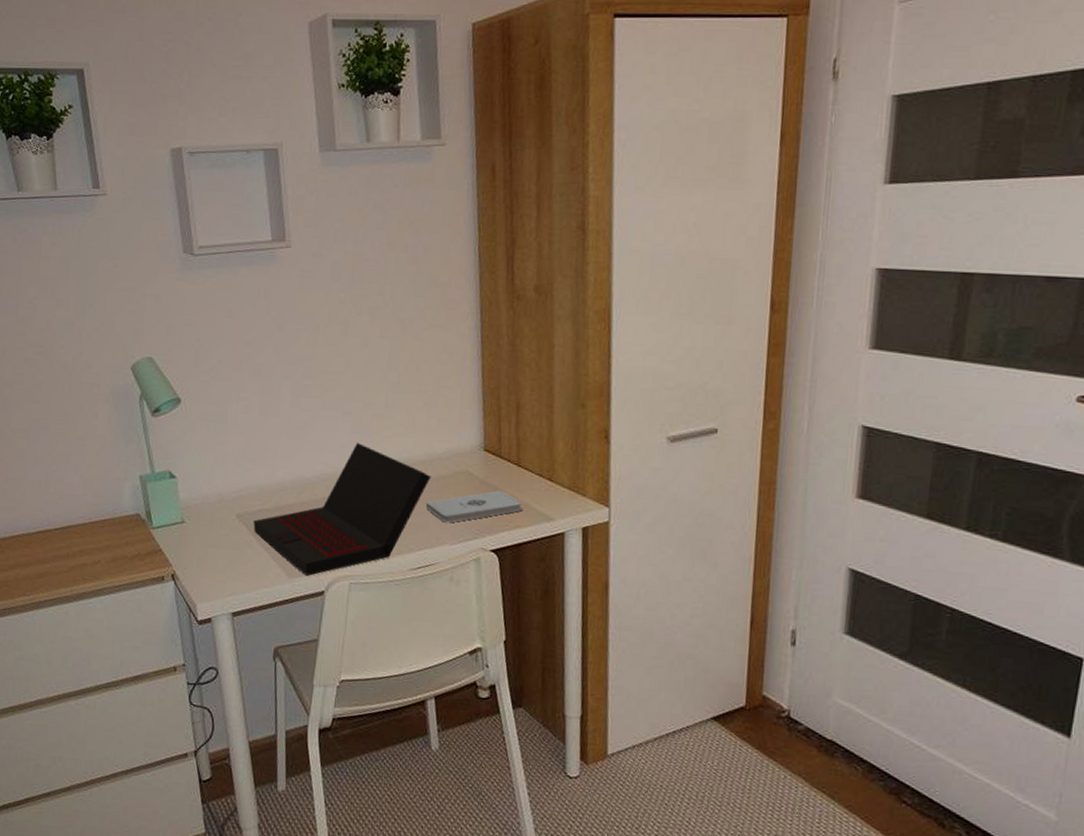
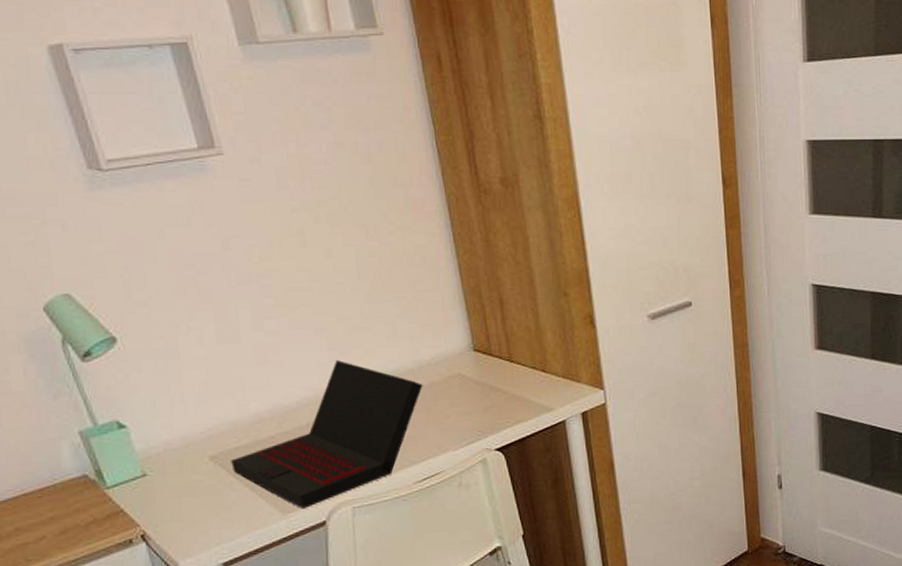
notepad: present [425,489,522,523] -> none [421,388,520,430]

